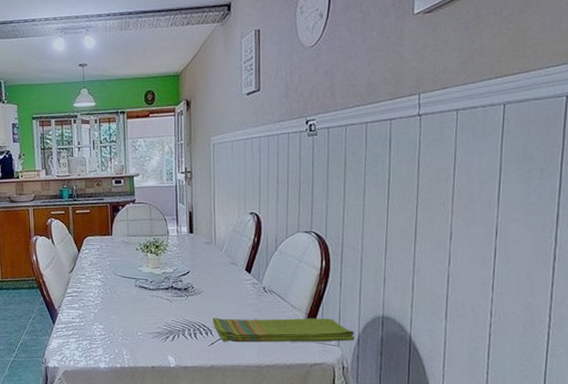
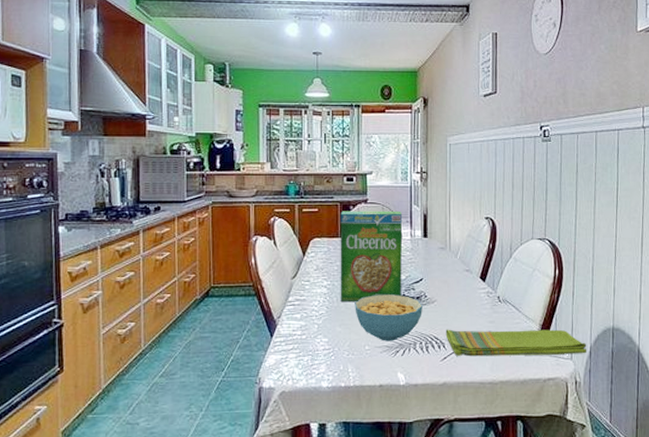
cereal box: none [110,209,170,293] -> present [340,210,403,301]
cereal bowl: none [126,286,190,328] -> present [355,294,422,342]

